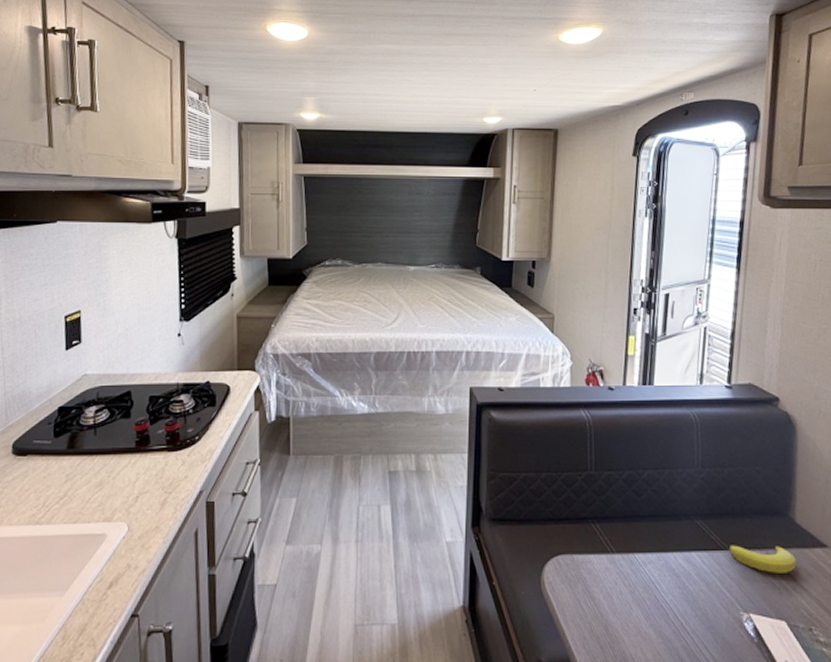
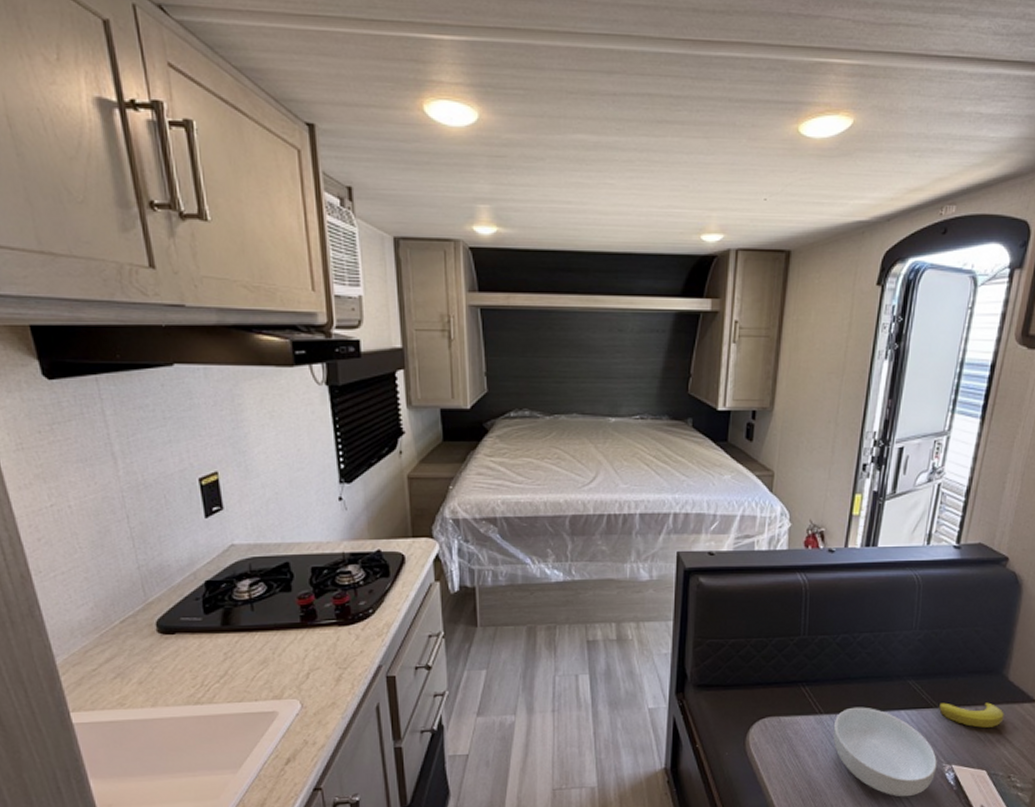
cereal bowl: none [626,547,734,648] -> present [833,707,937,797]

